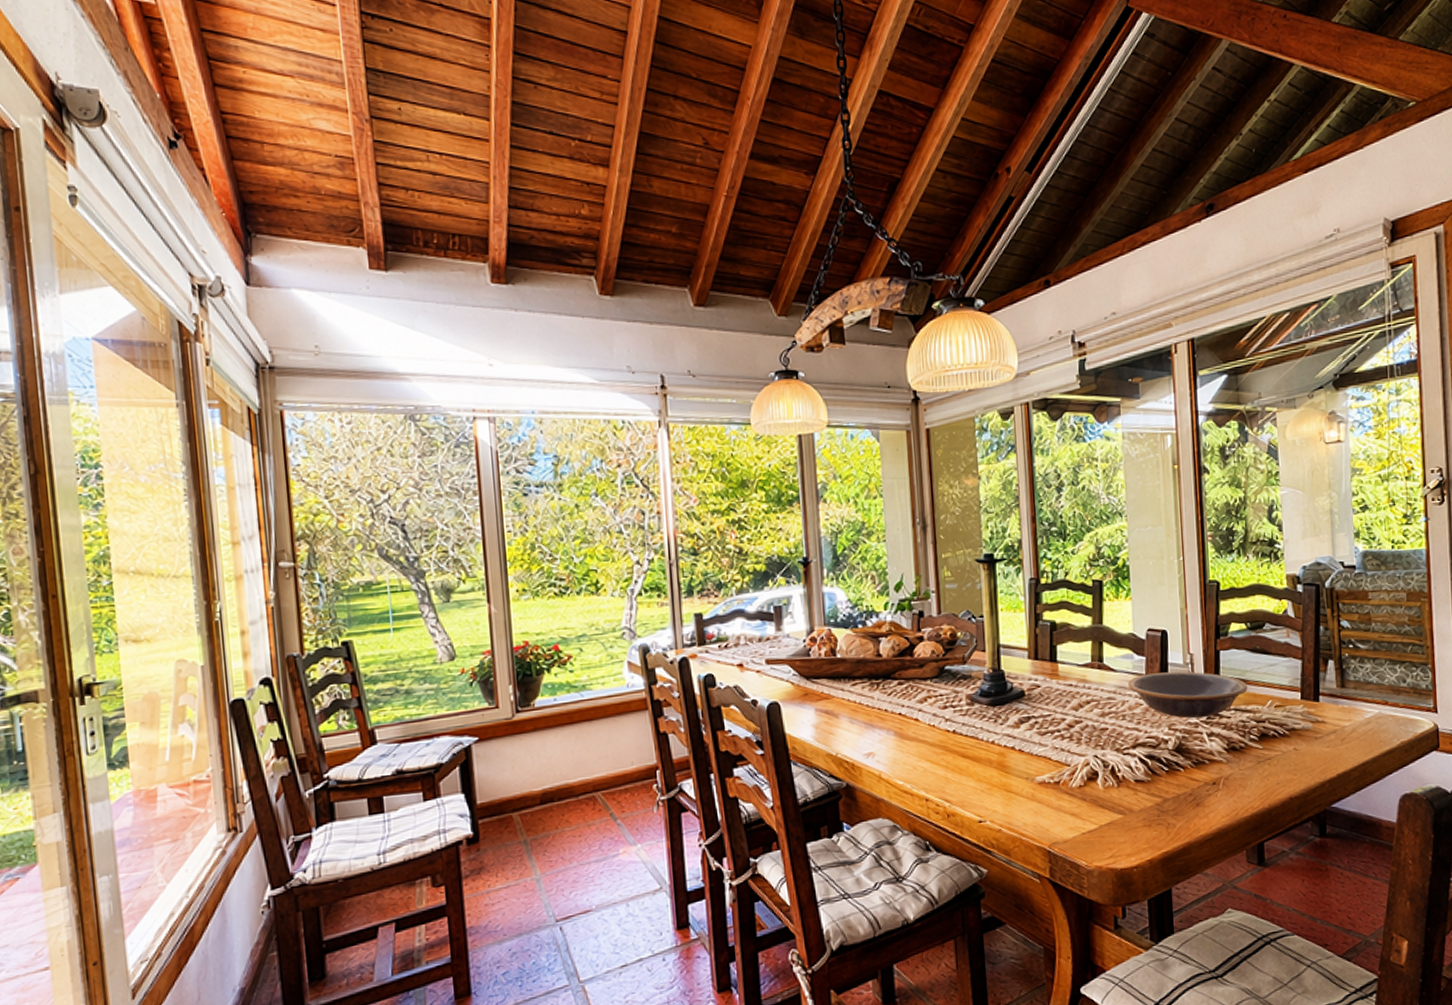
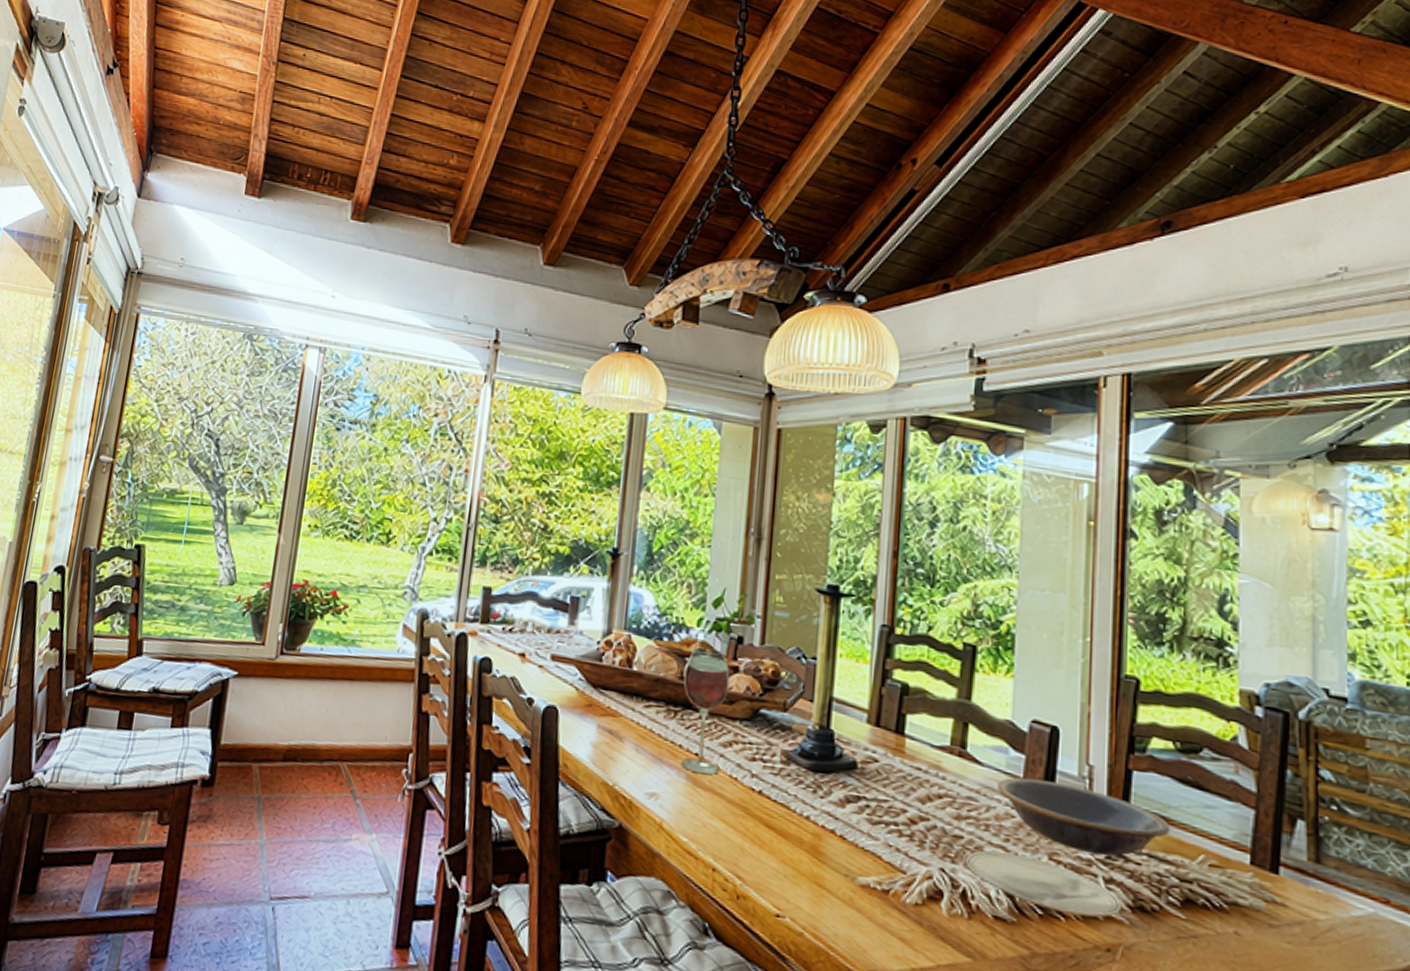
wineglass: none [879,626,920,729] -> present [681,647,730,775]
plate: none [1112,731,1220,766] -> present [966,850,1121,918]

